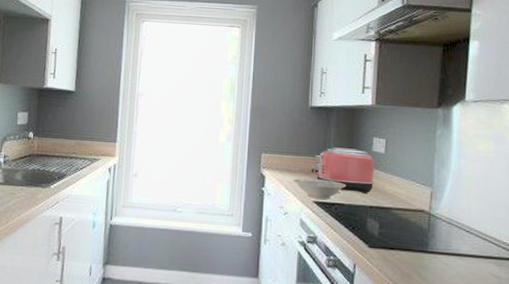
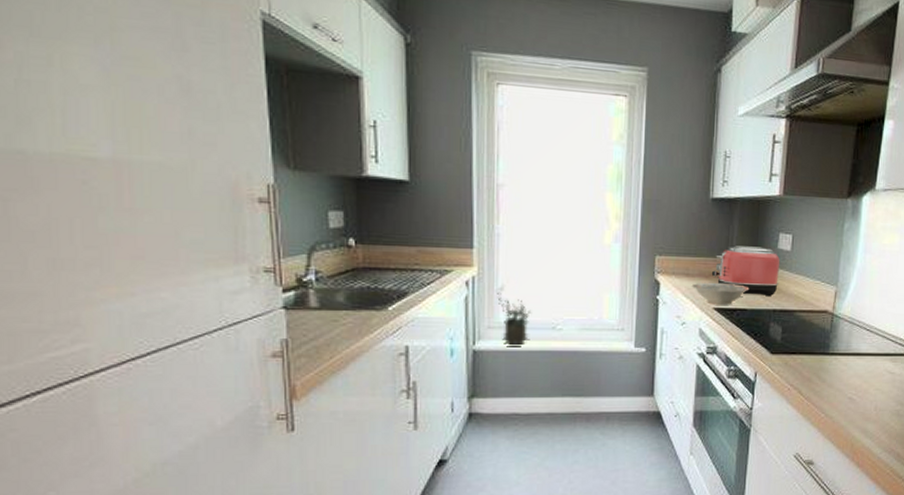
potted plant: none [131,177,158,224] -> present [497,292,532,347]

